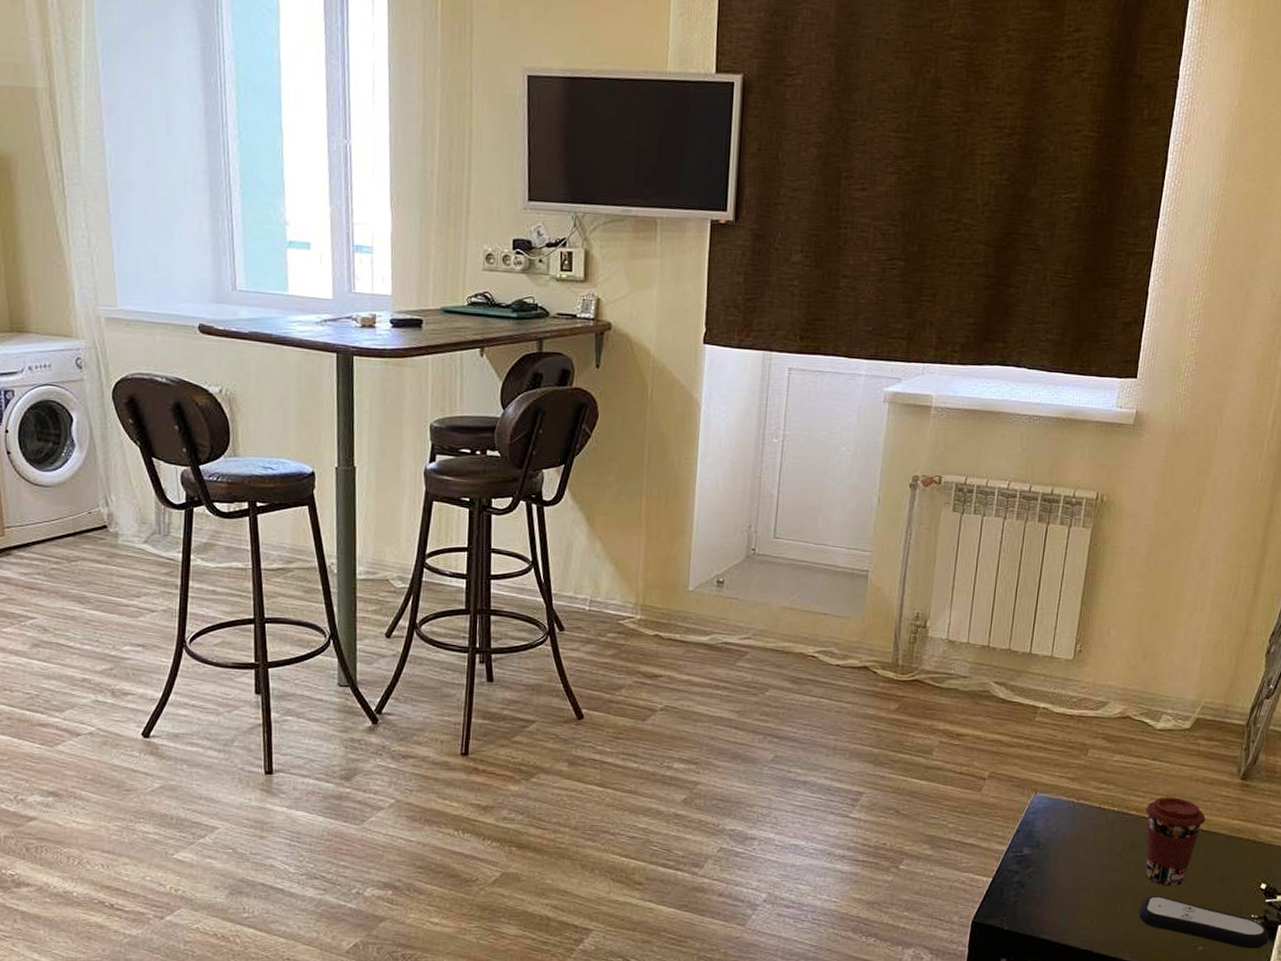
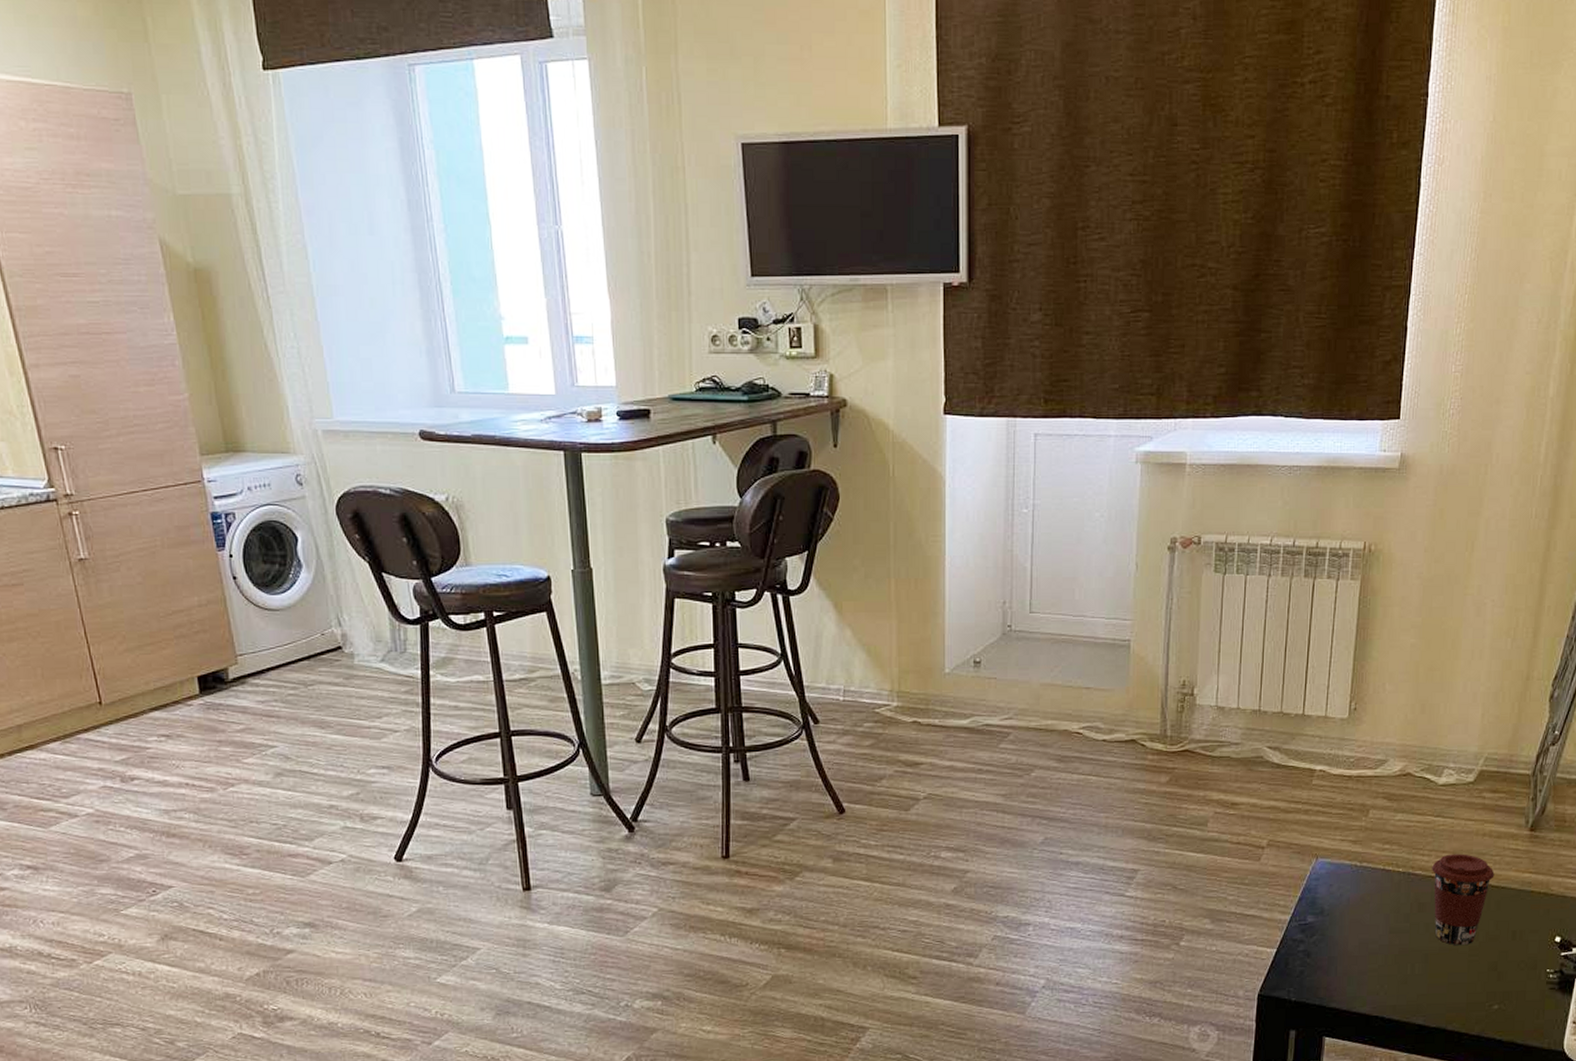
remote control: present [1139,896,1270,949] -> none [1430,956,1567,1005]

